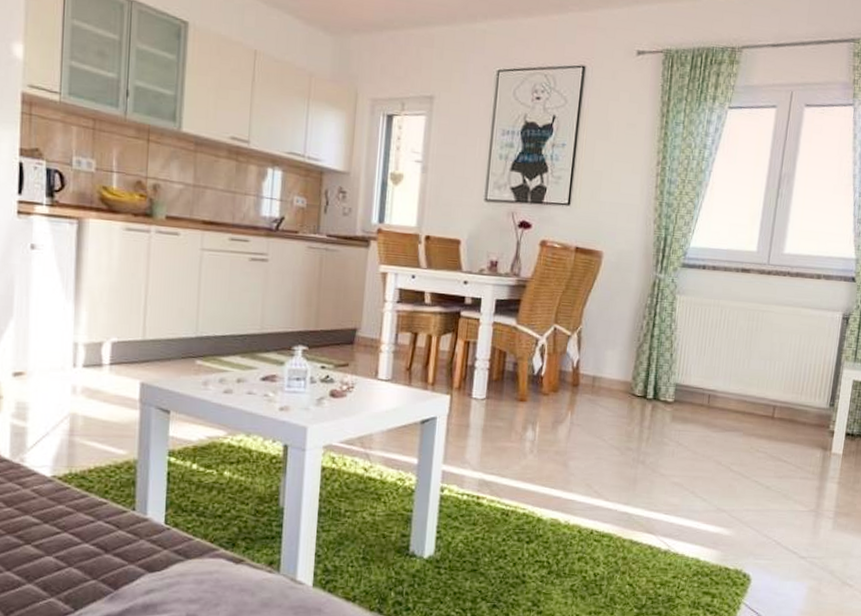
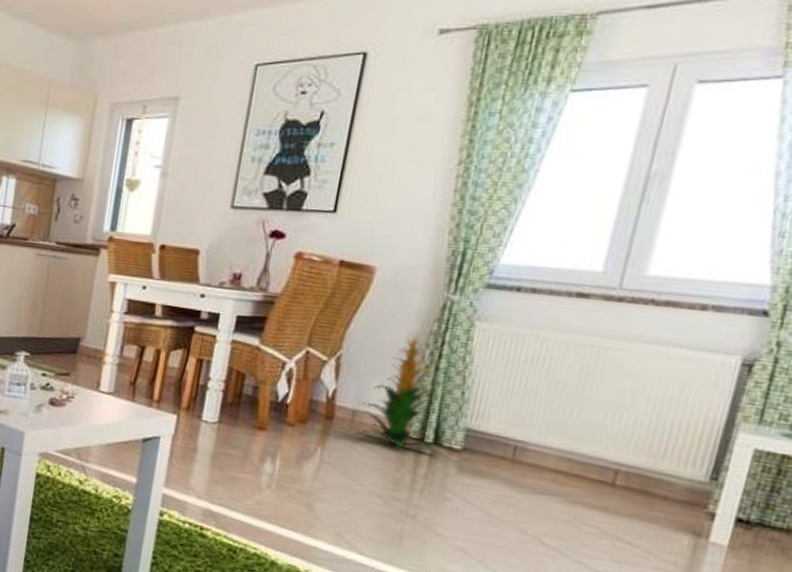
indoor plant: none [596,307,658,407] -> present [355,333,442,454]

